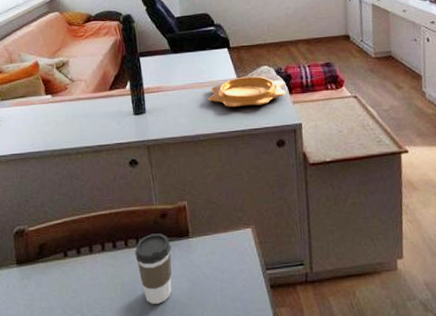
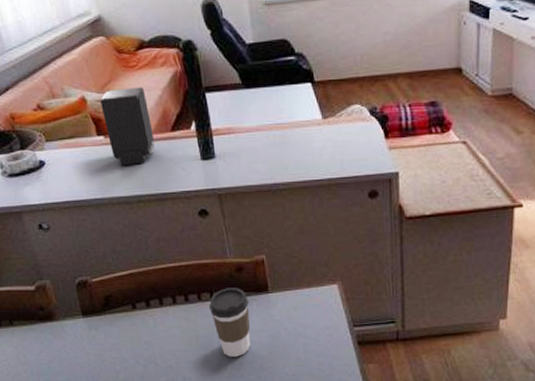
speaker: none [51,53,94,122] -> present [100,87,155,166]
decorative bowl: present [208,76,287,108] -> none [288,116,382,153]

